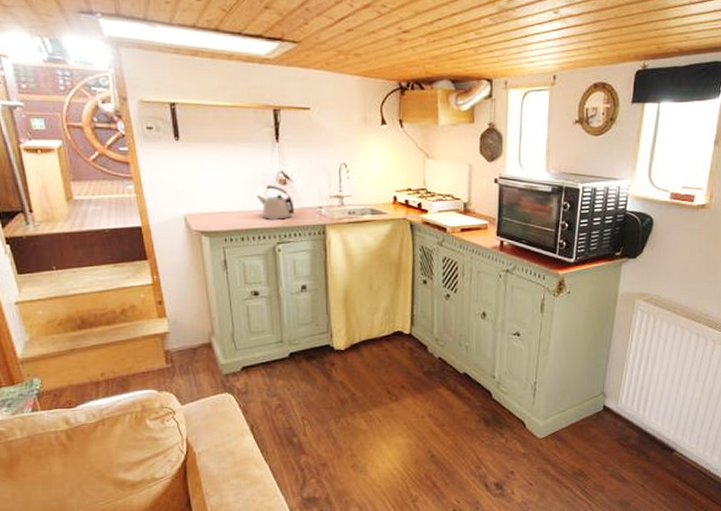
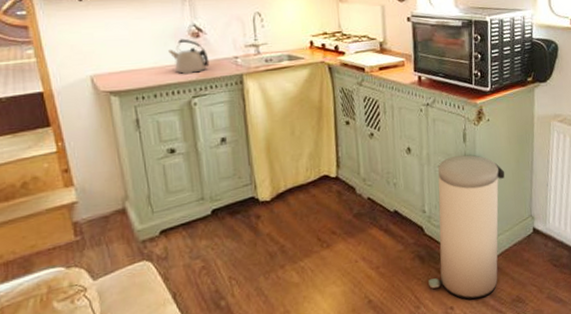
pedal bin: none [490,326,581,469] -> present [427,155,505,301]

